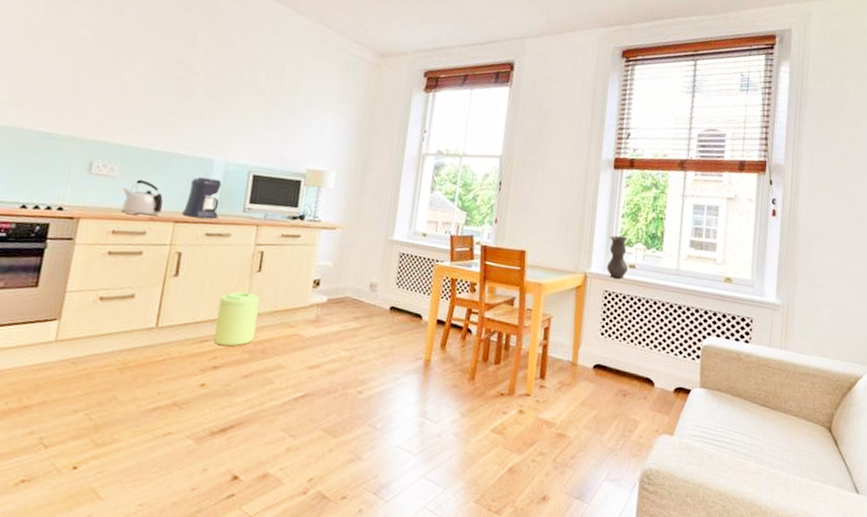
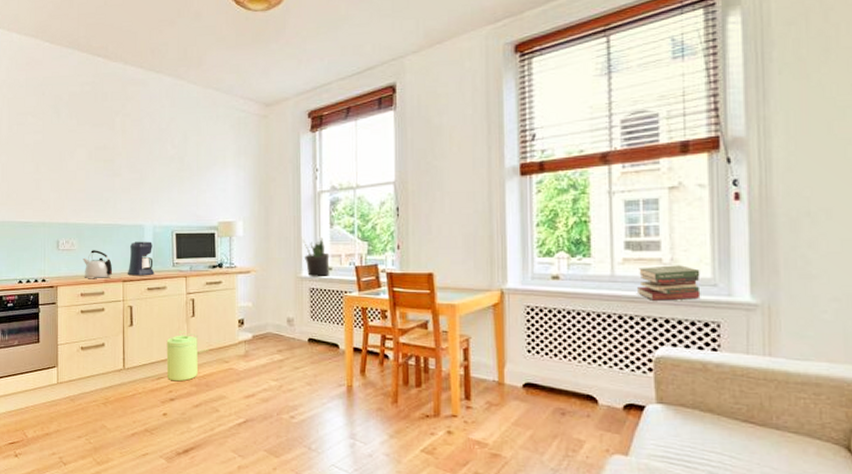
planter: none [399,201,426,243] -> present [303,238,330,277]
vase: present [606,235,628,279] -> none [524,246,550,292]
books: none [695,265,743,297] -> present [638,265,701,301]

